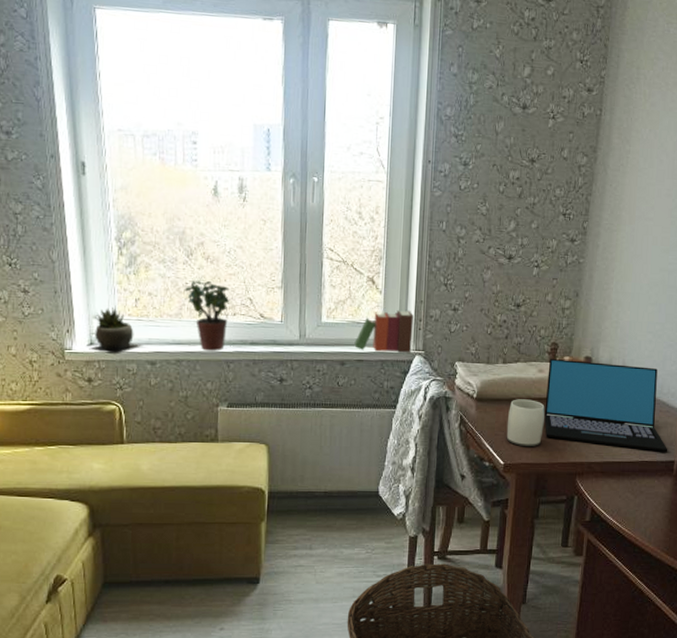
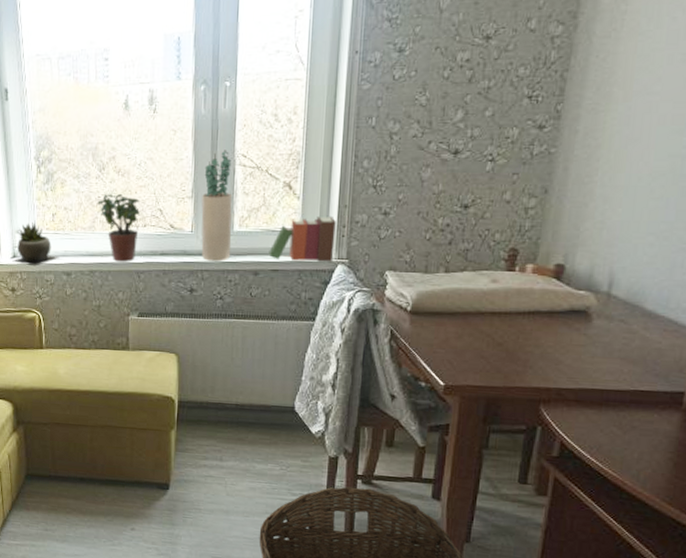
vase: none [291,242,321,352] -> present [201,150,233,261]
mug: present [506,399,545,447] -> none [448,313,499,368]
laptop: present [544,358,668,453] -> none [498,266,675,382]

